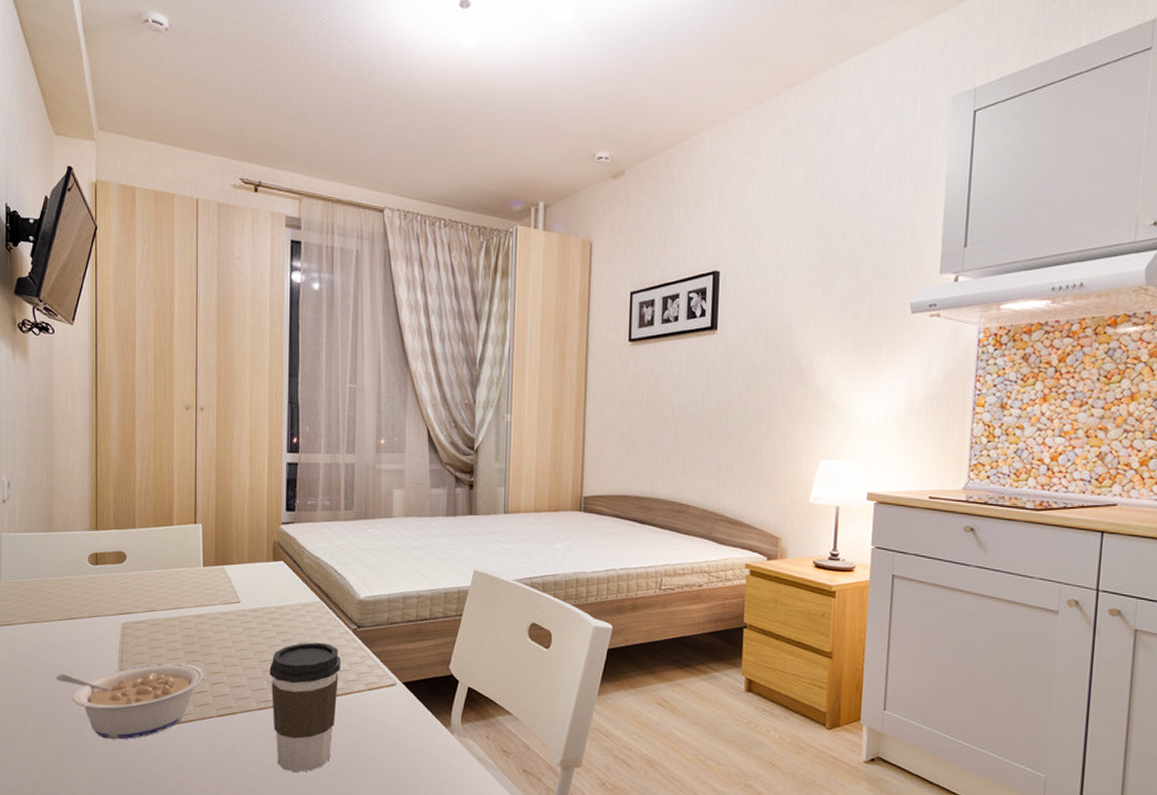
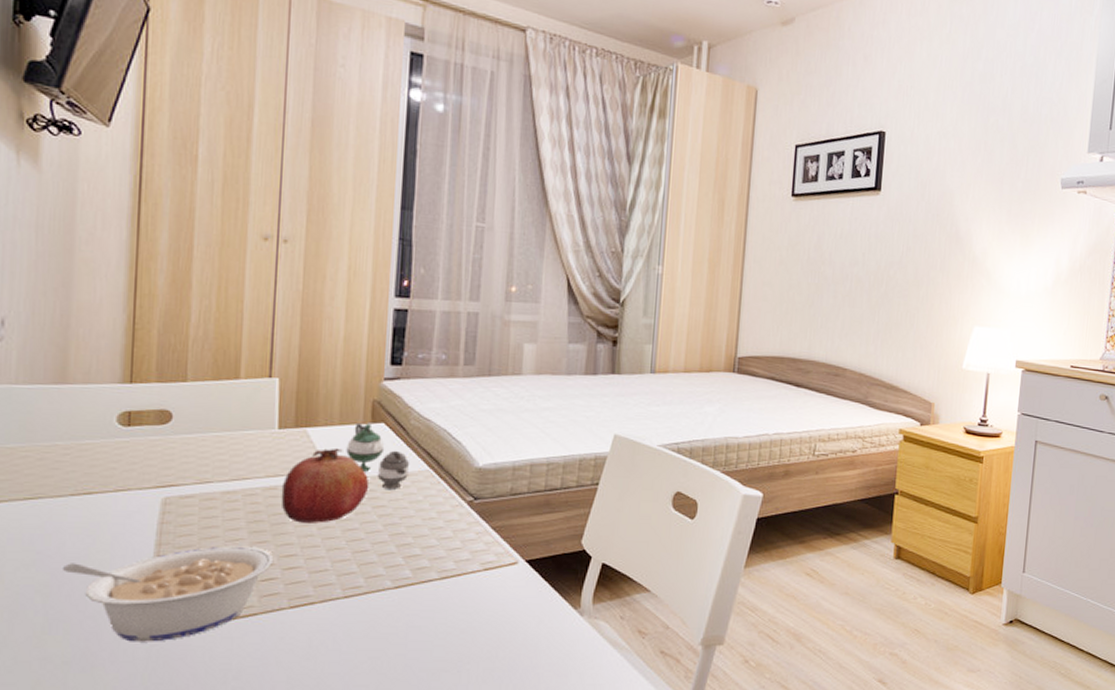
fruit: none [207,582,274,646] -> present [281,447,370,523]
teapot: none [255,561,305,618] -> present [346,422,410,489]
coffee cup: present [269,642,342,773] -> none [360,517,453,670]

